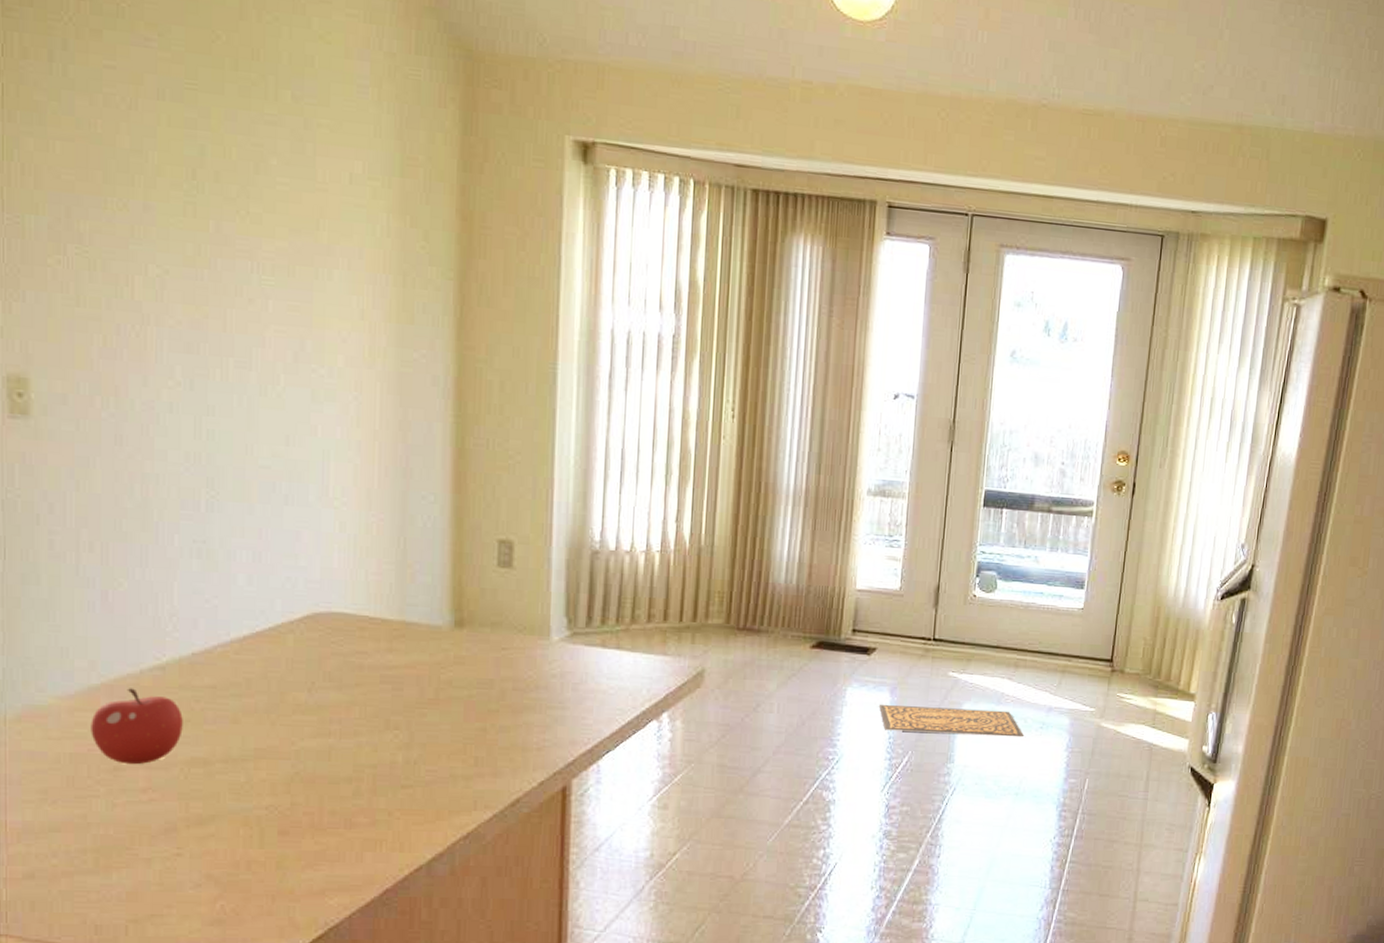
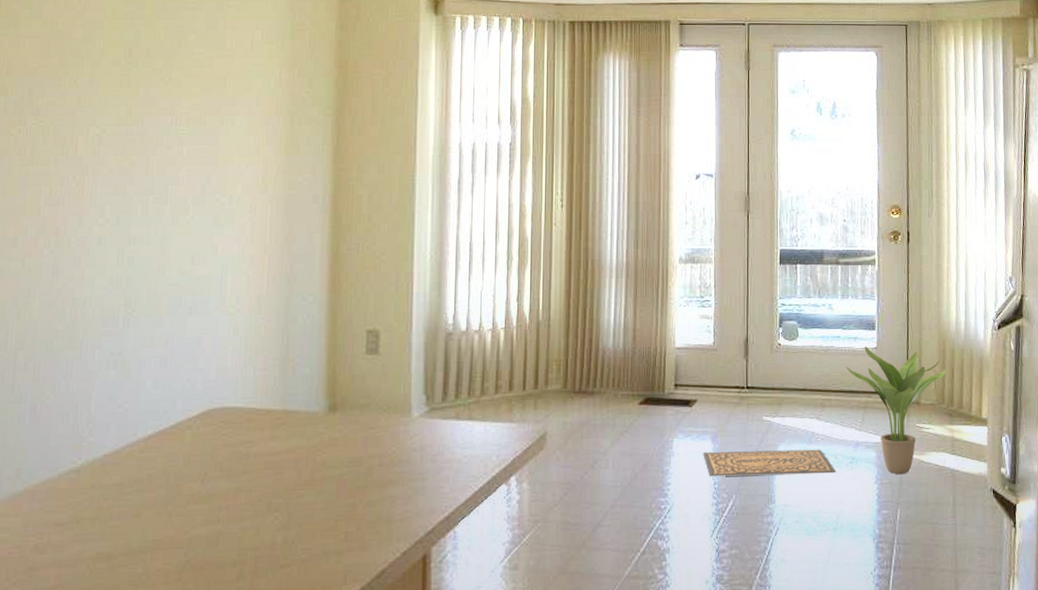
fruit: present [91,688,183,765] -> none [11,491,92,565]
potted plant: none [1047,606,1158,745] -> present [846,346,946,475]

